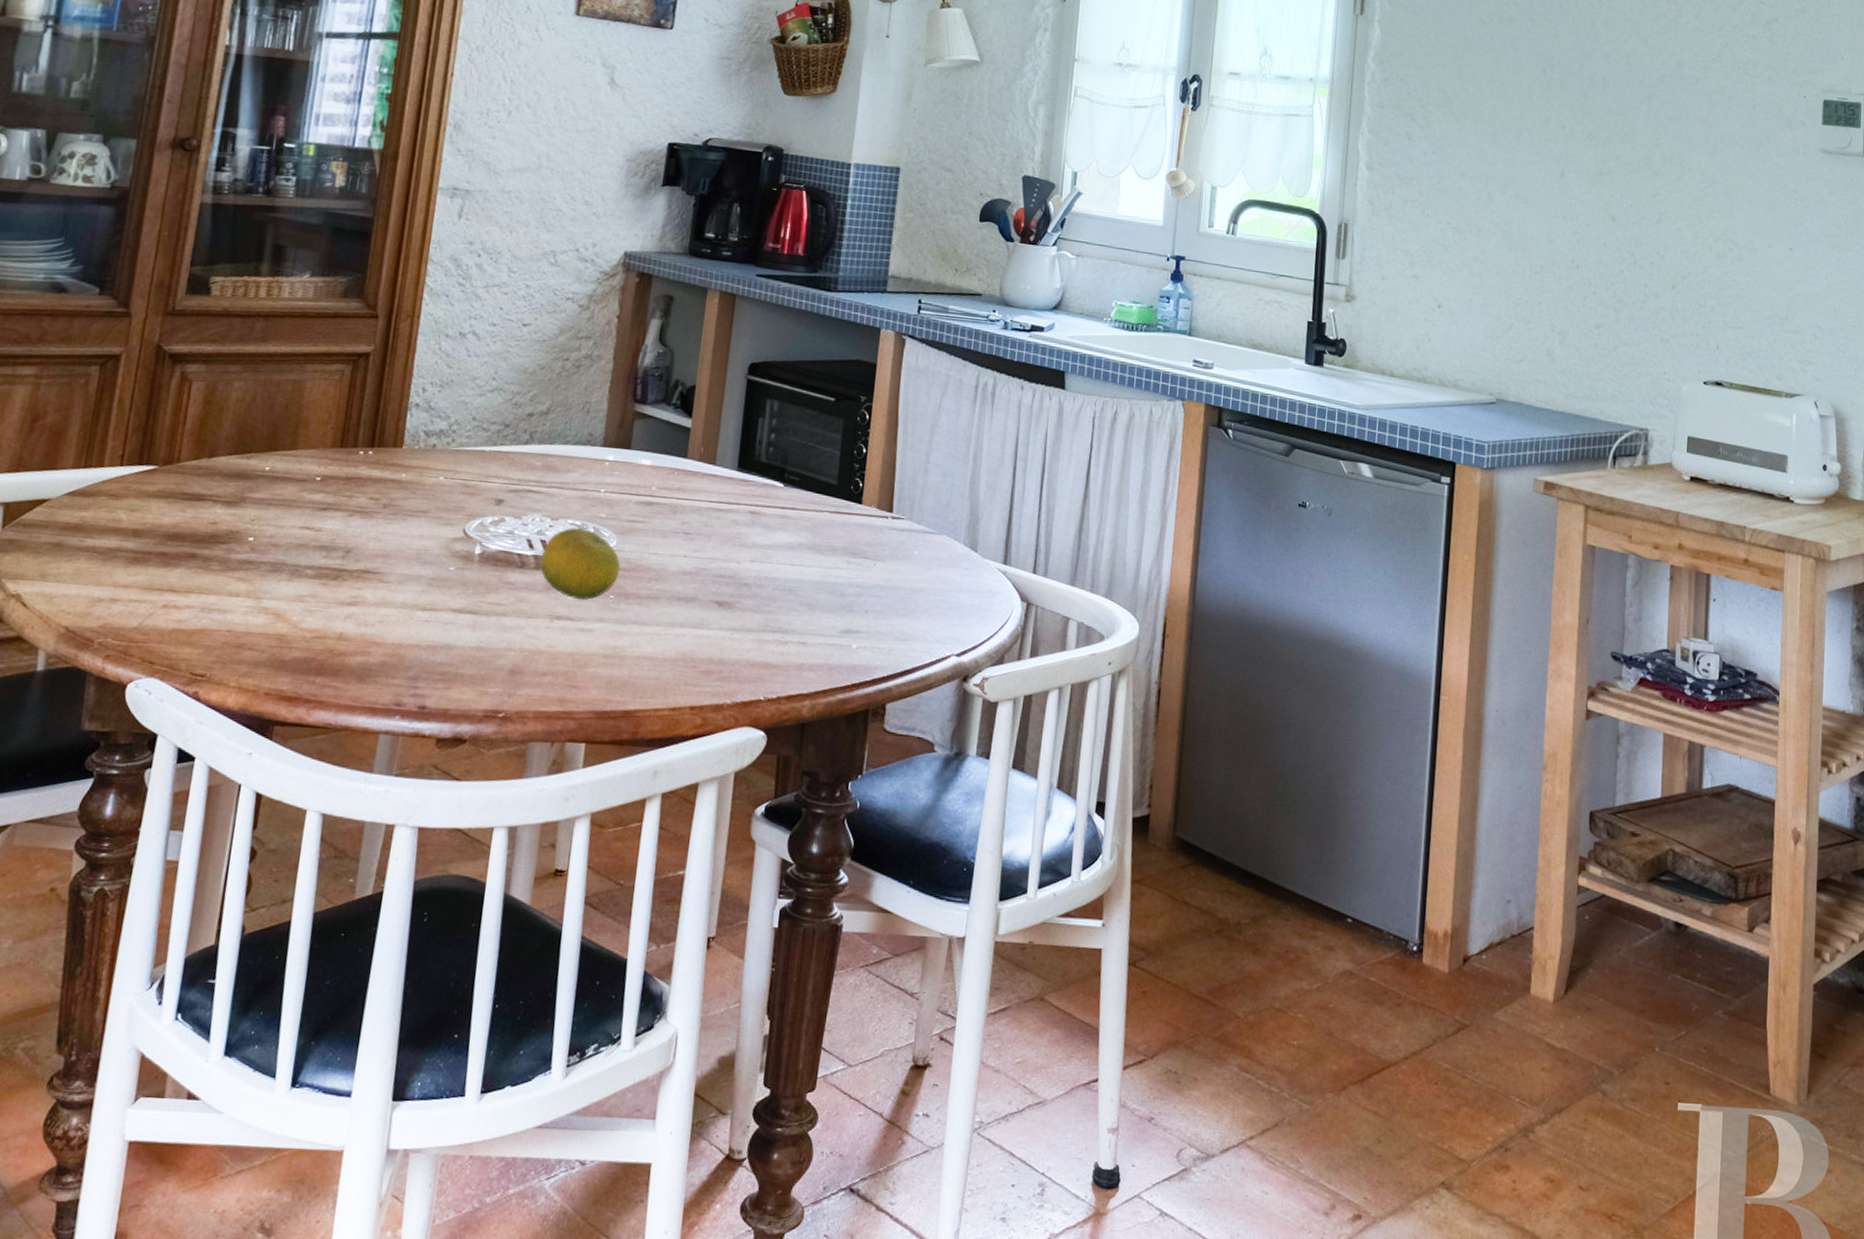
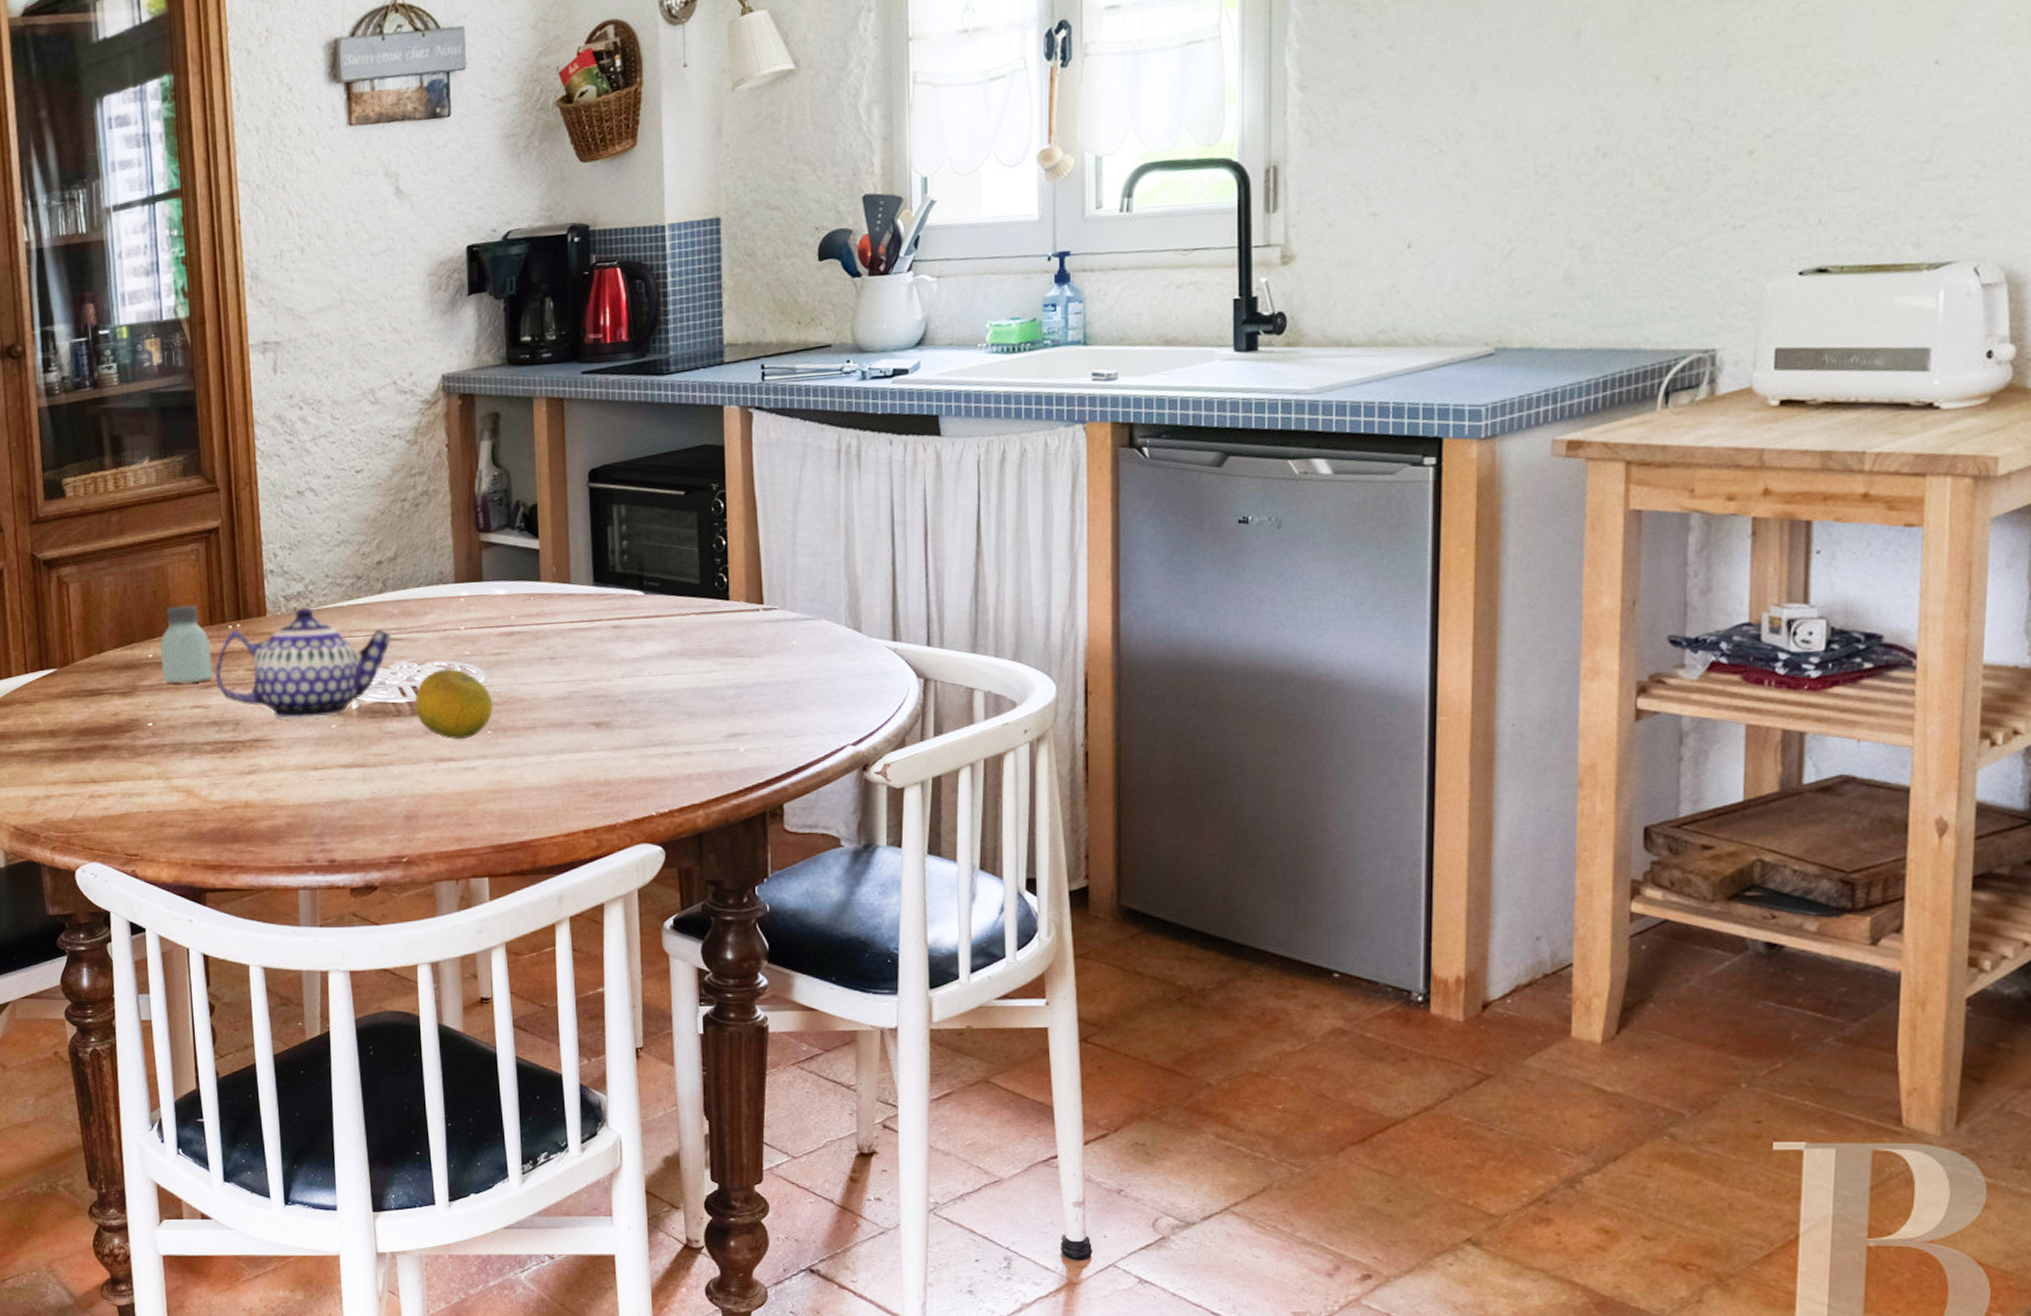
saltshaker: none [276,422,336,503] -> present [160,605,213,684]
teapot: none [334,445,529,558] -> present [215,607,391,720]

